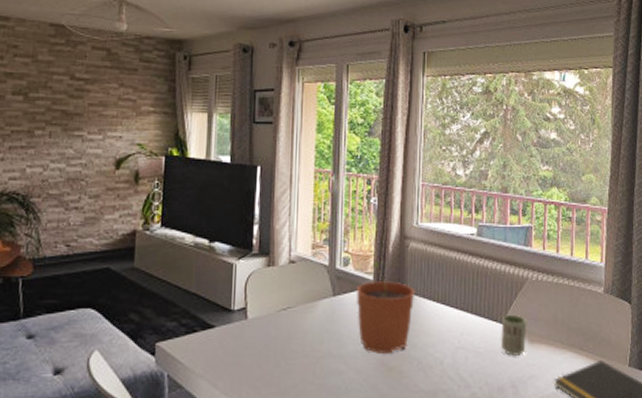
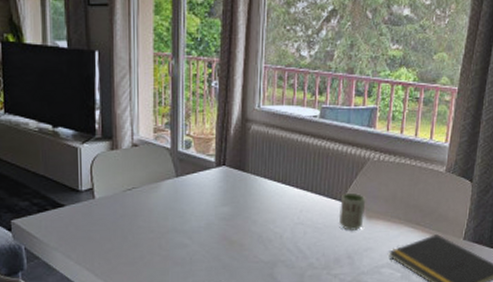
plant pot: present [355,262,415,353] -> none [198,144,256,229]

